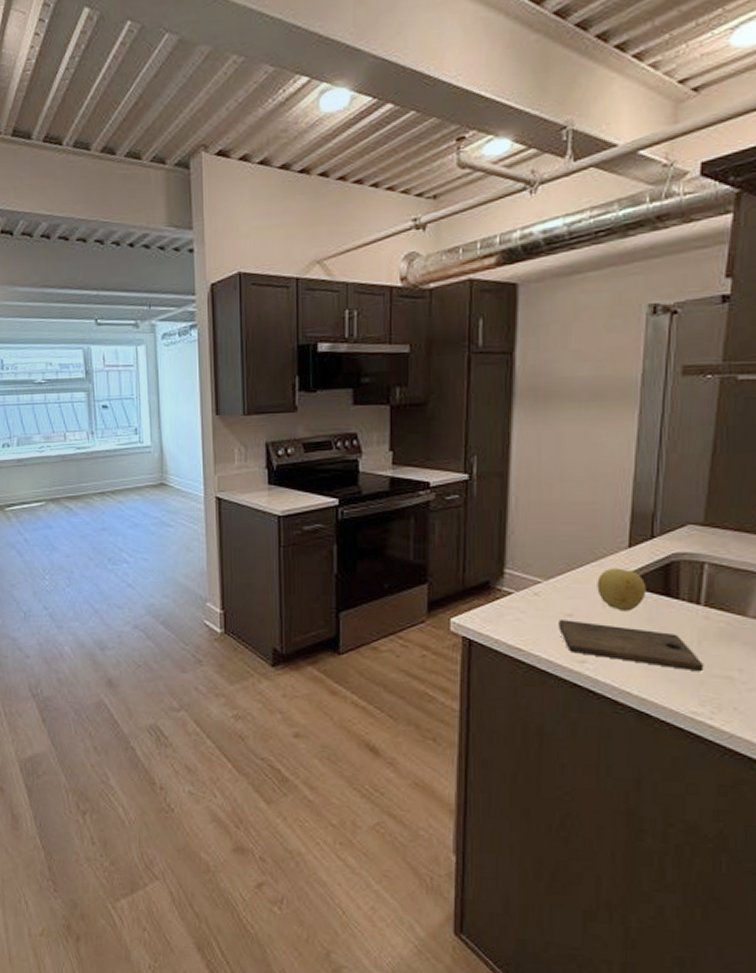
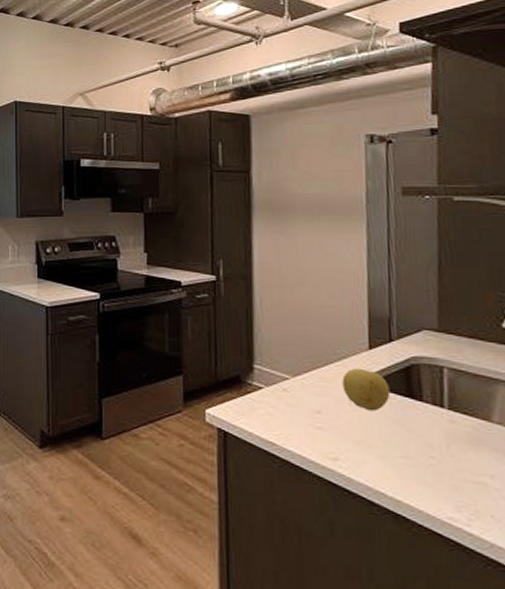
cutting board: present [559,620,704,672] -> none [308,416,456,476]

